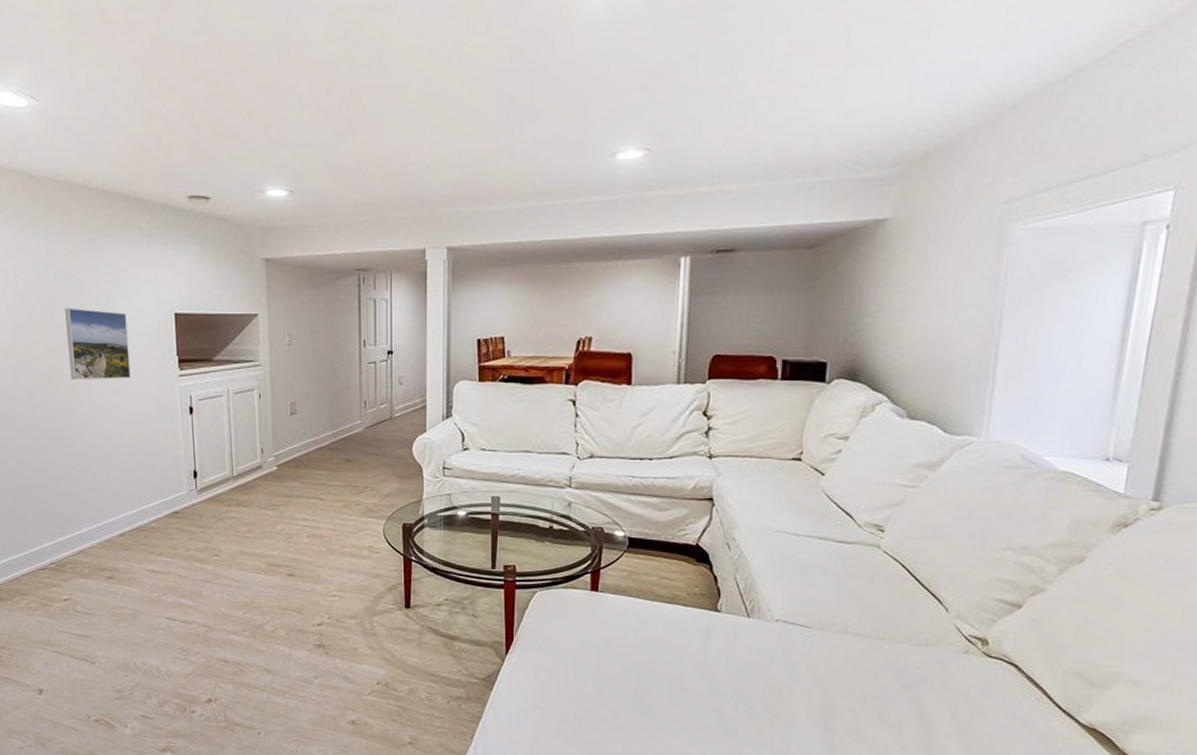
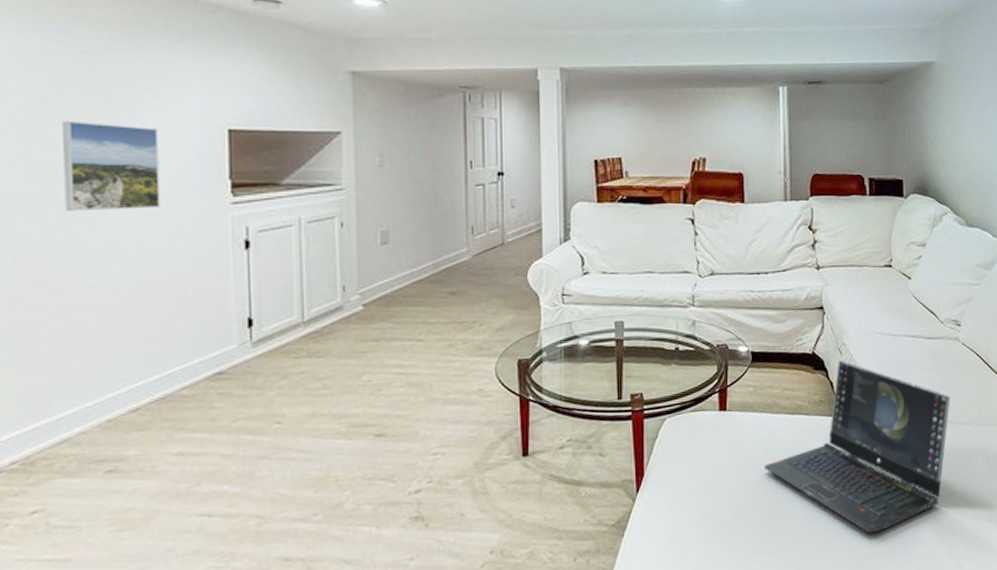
laptop computer: none [634,555,860,732] -> present [765,360,950,534]

